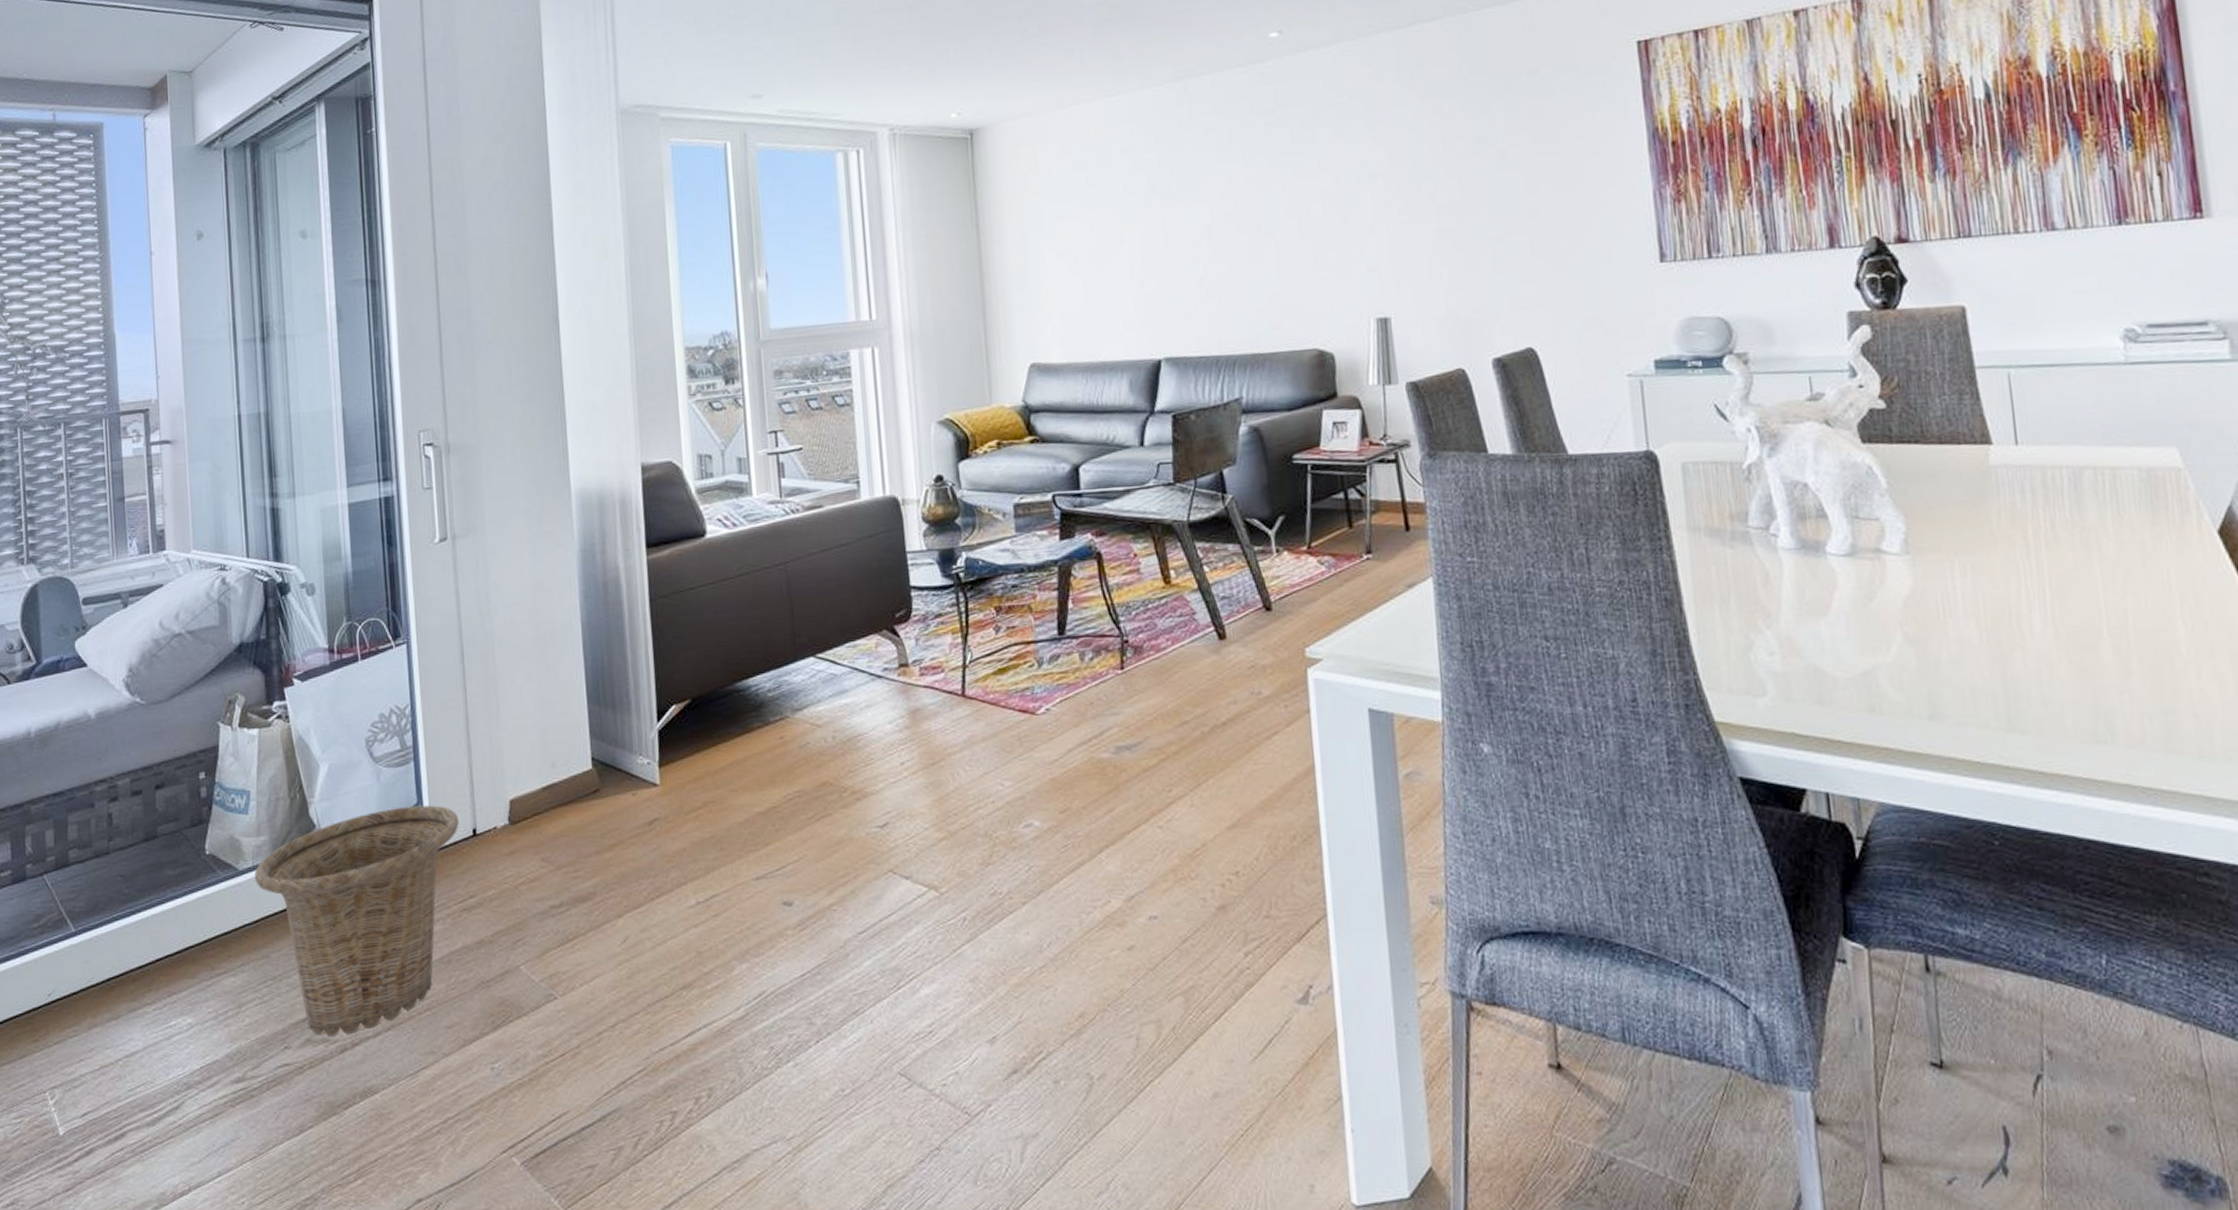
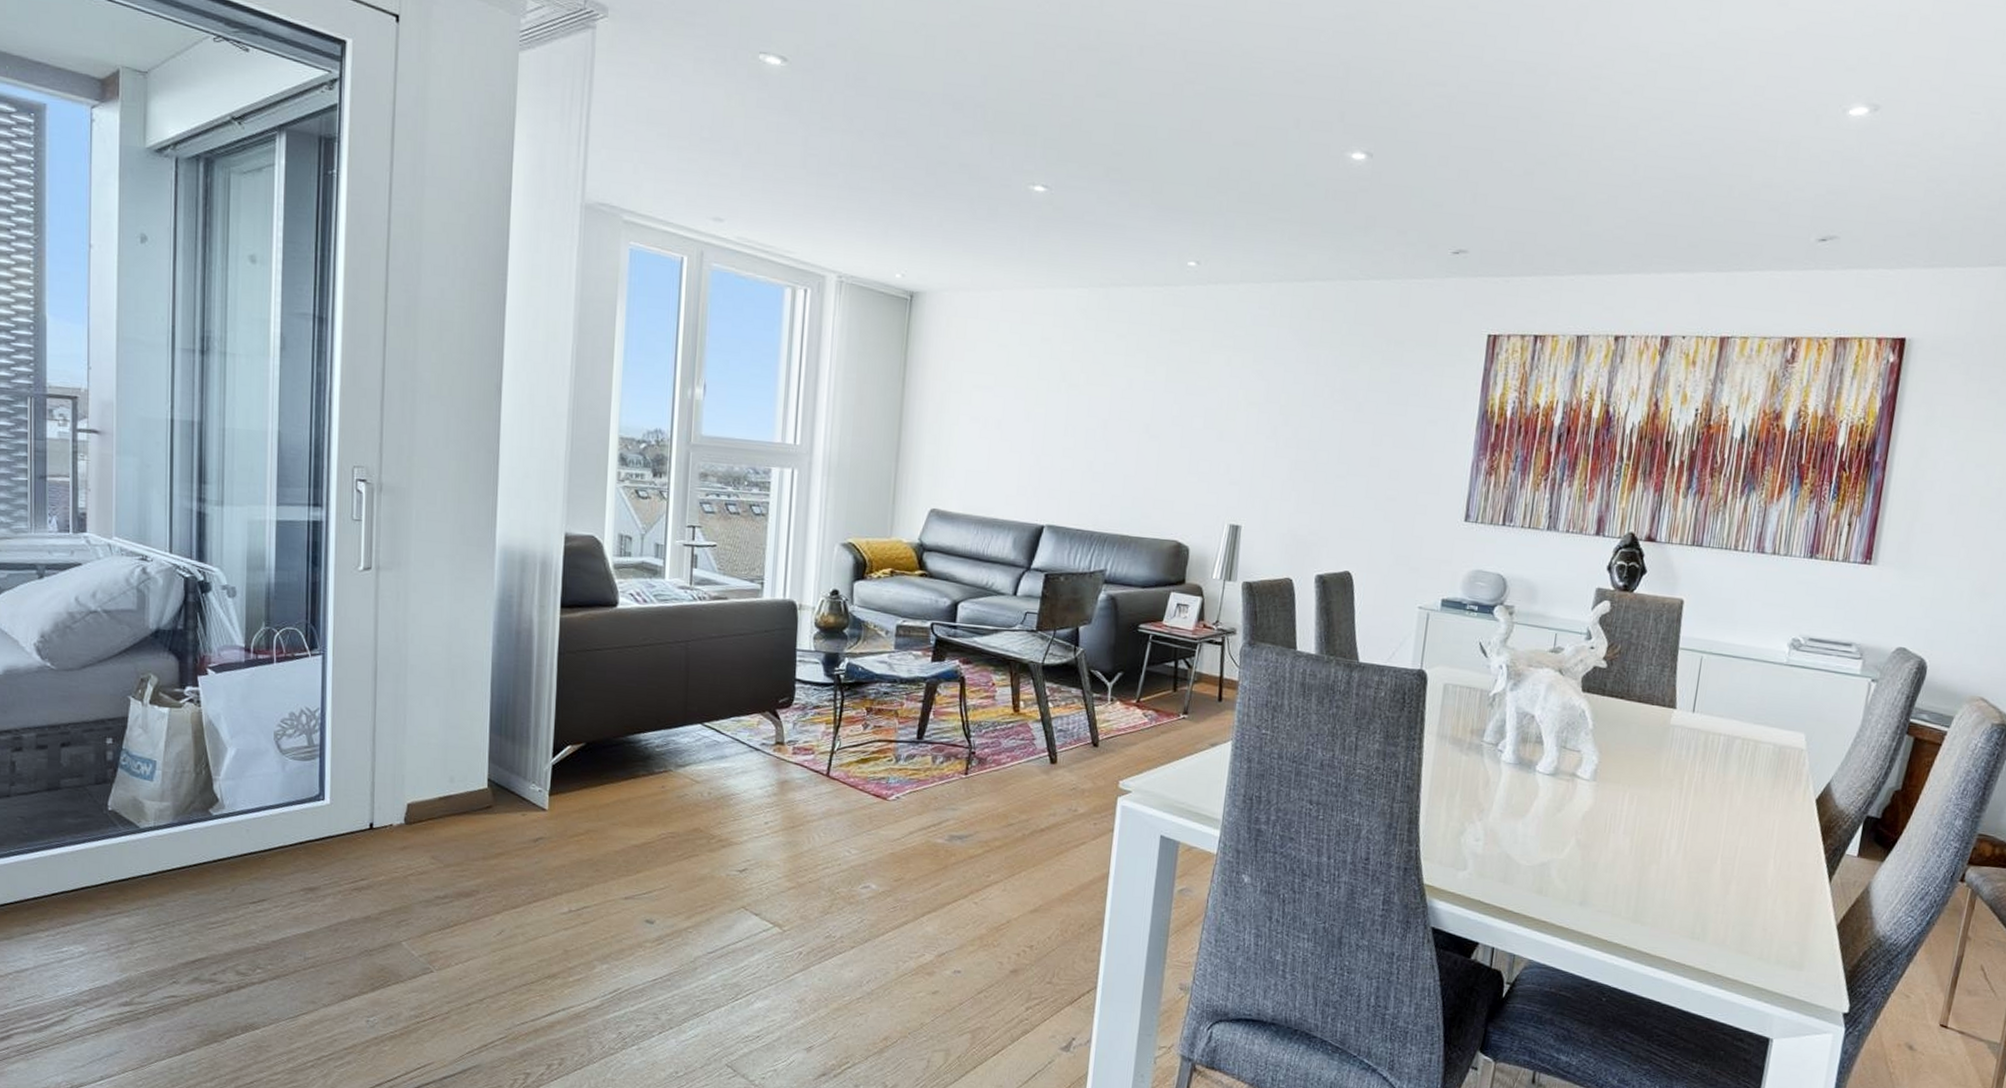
basket: present [254,805,459,1036] -> none [154,795,357,978]

